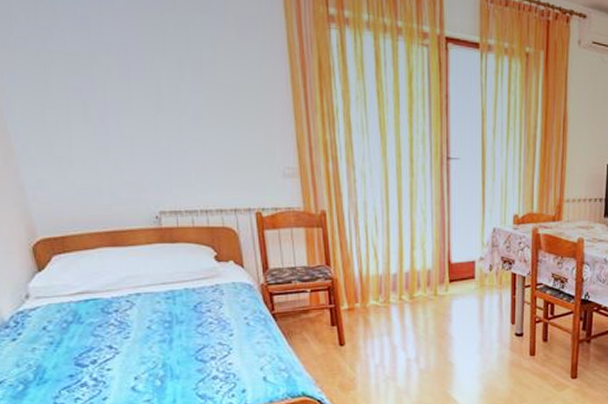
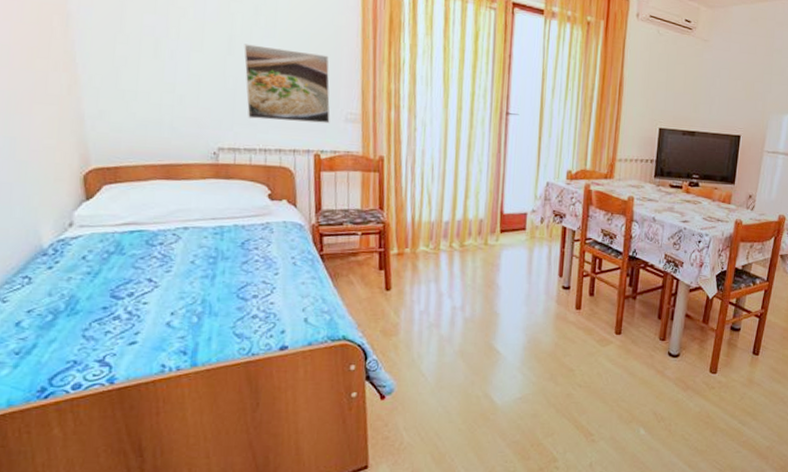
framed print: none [173,101,268,180] -> present [244,44,330,124]

